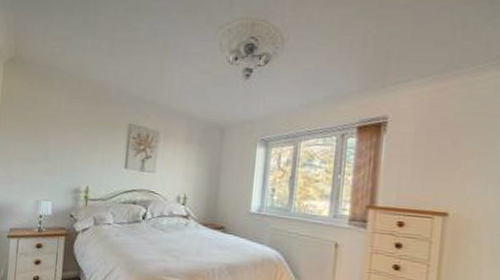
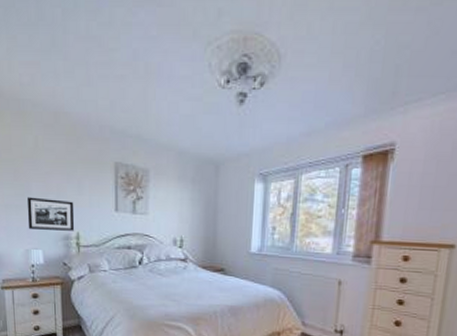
picture frame: none [41,152,87,185] -> present [26,197,75,231]

